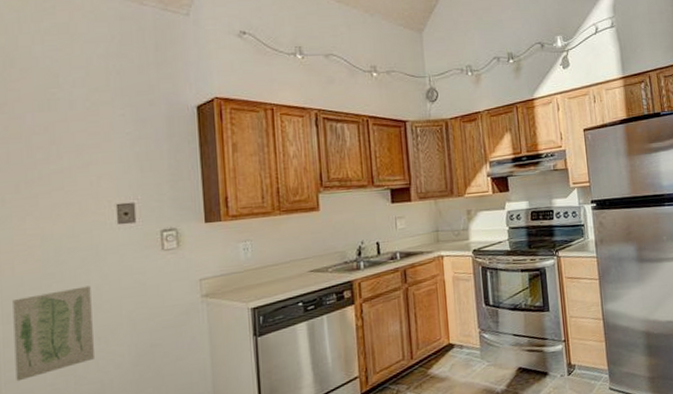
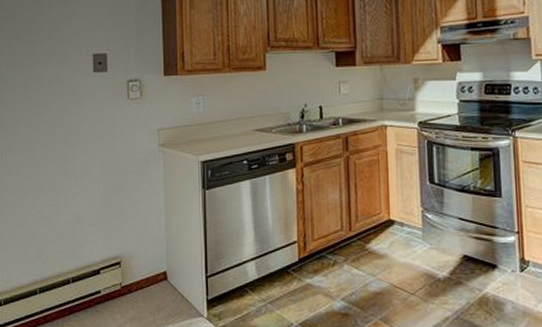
wall art: present [13,286,94,382] -> none [13,127,72,206]

